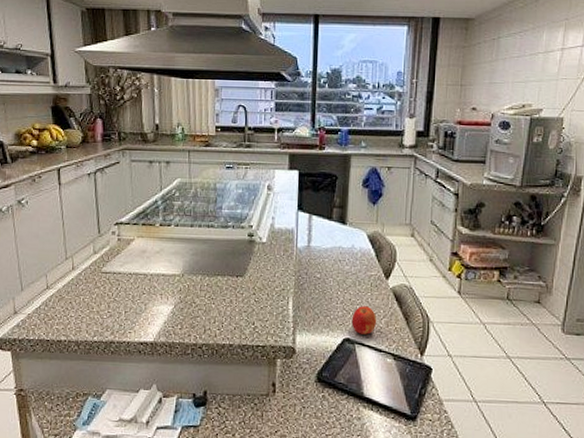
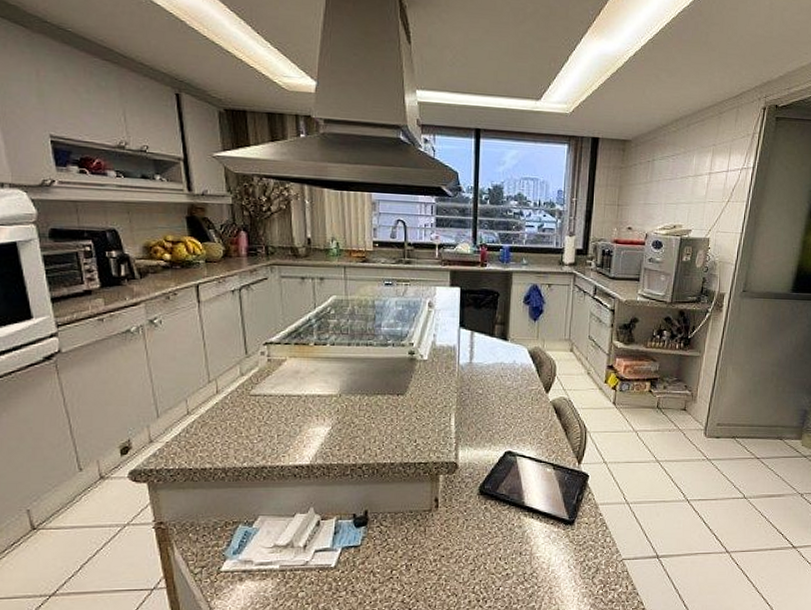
fruit: present [351,306,377,335] -> none [513,419,538,447]

